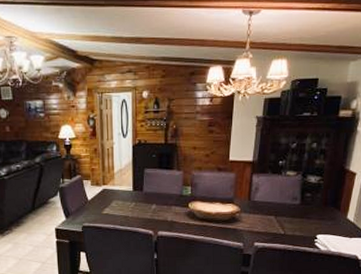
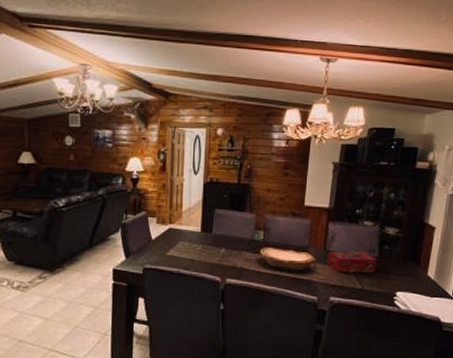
tissue box: none [252,200,299,220] -> present [327,251,377,273]

